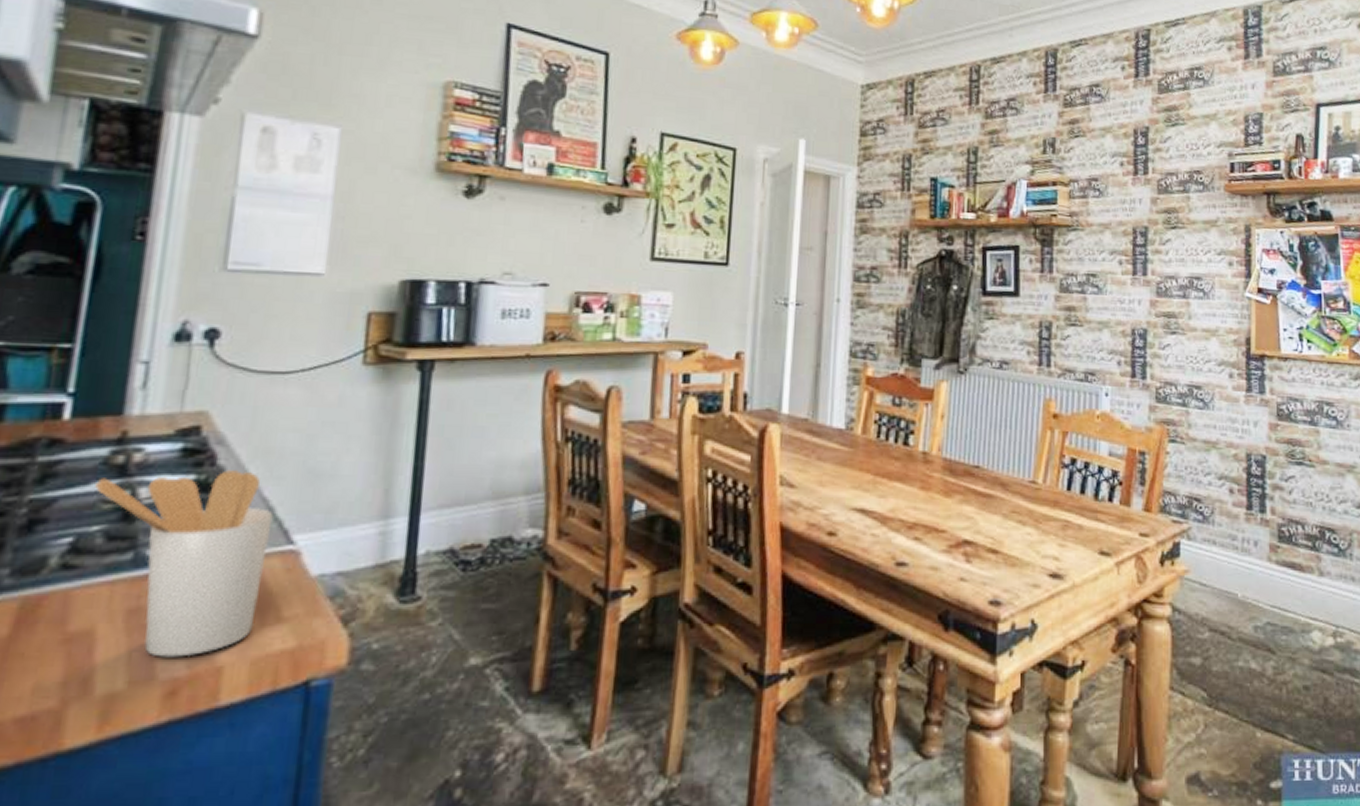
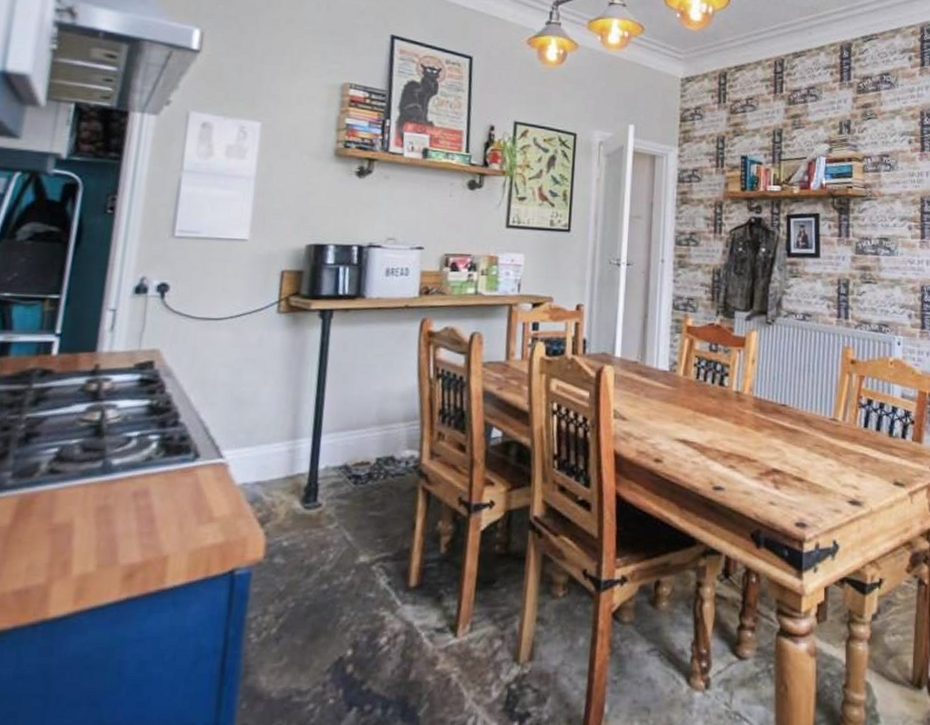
utensil holder: present [95,470,273,657] -> none [75,397,208,547]

